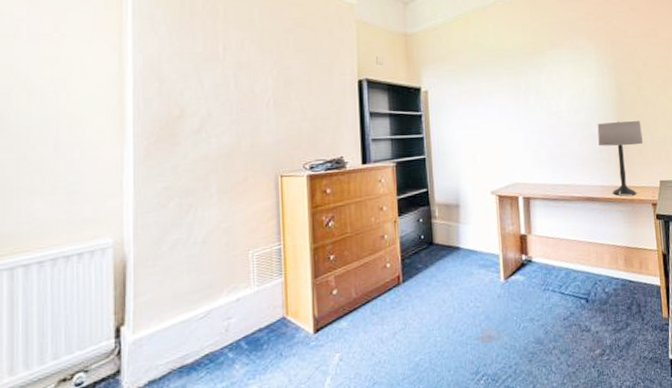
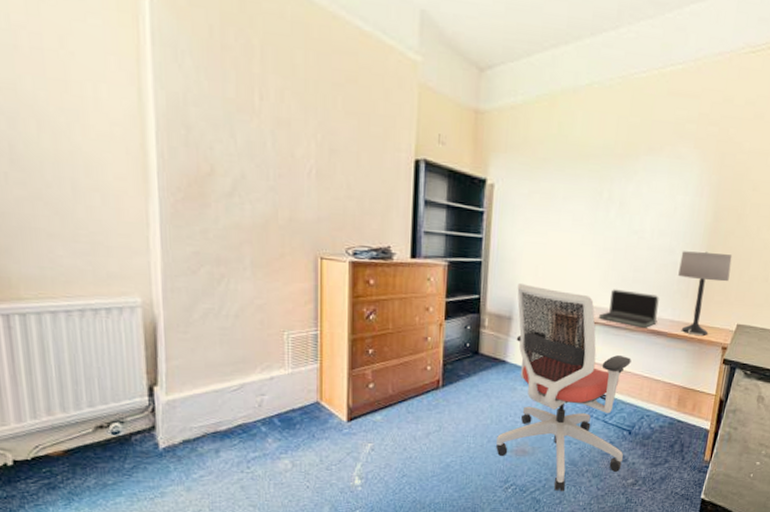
office chair: none [460,172,586,375] -> present [496,282,631,491]
laptop: none [537,165,590,197] -> present [599,289,659,328]

